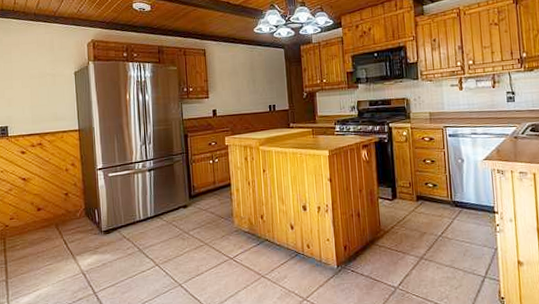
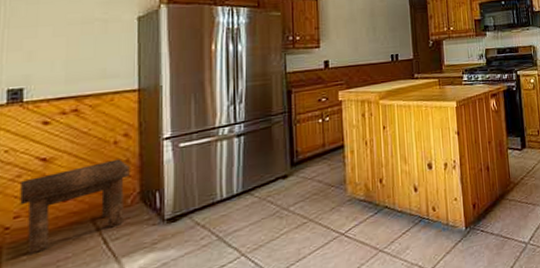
stool: none [12,182,77,246] -> present [20,159,130,255]

